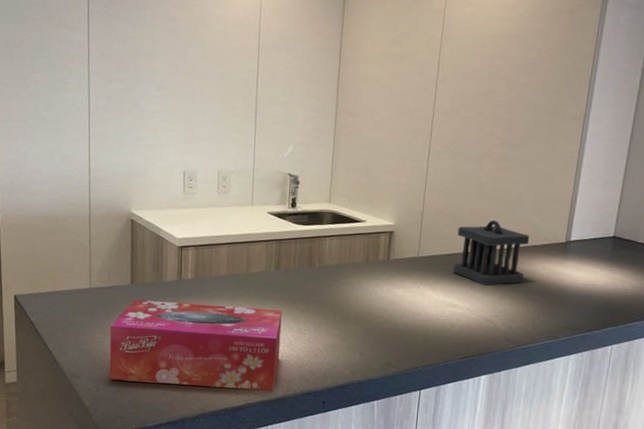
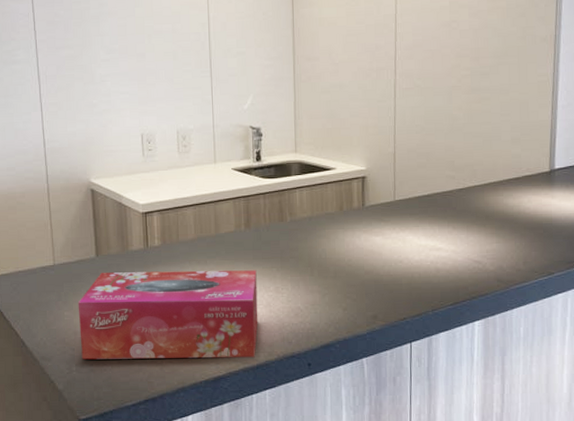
utensil holder: present [453,220,530,286] -> none [433,155,511,225]

